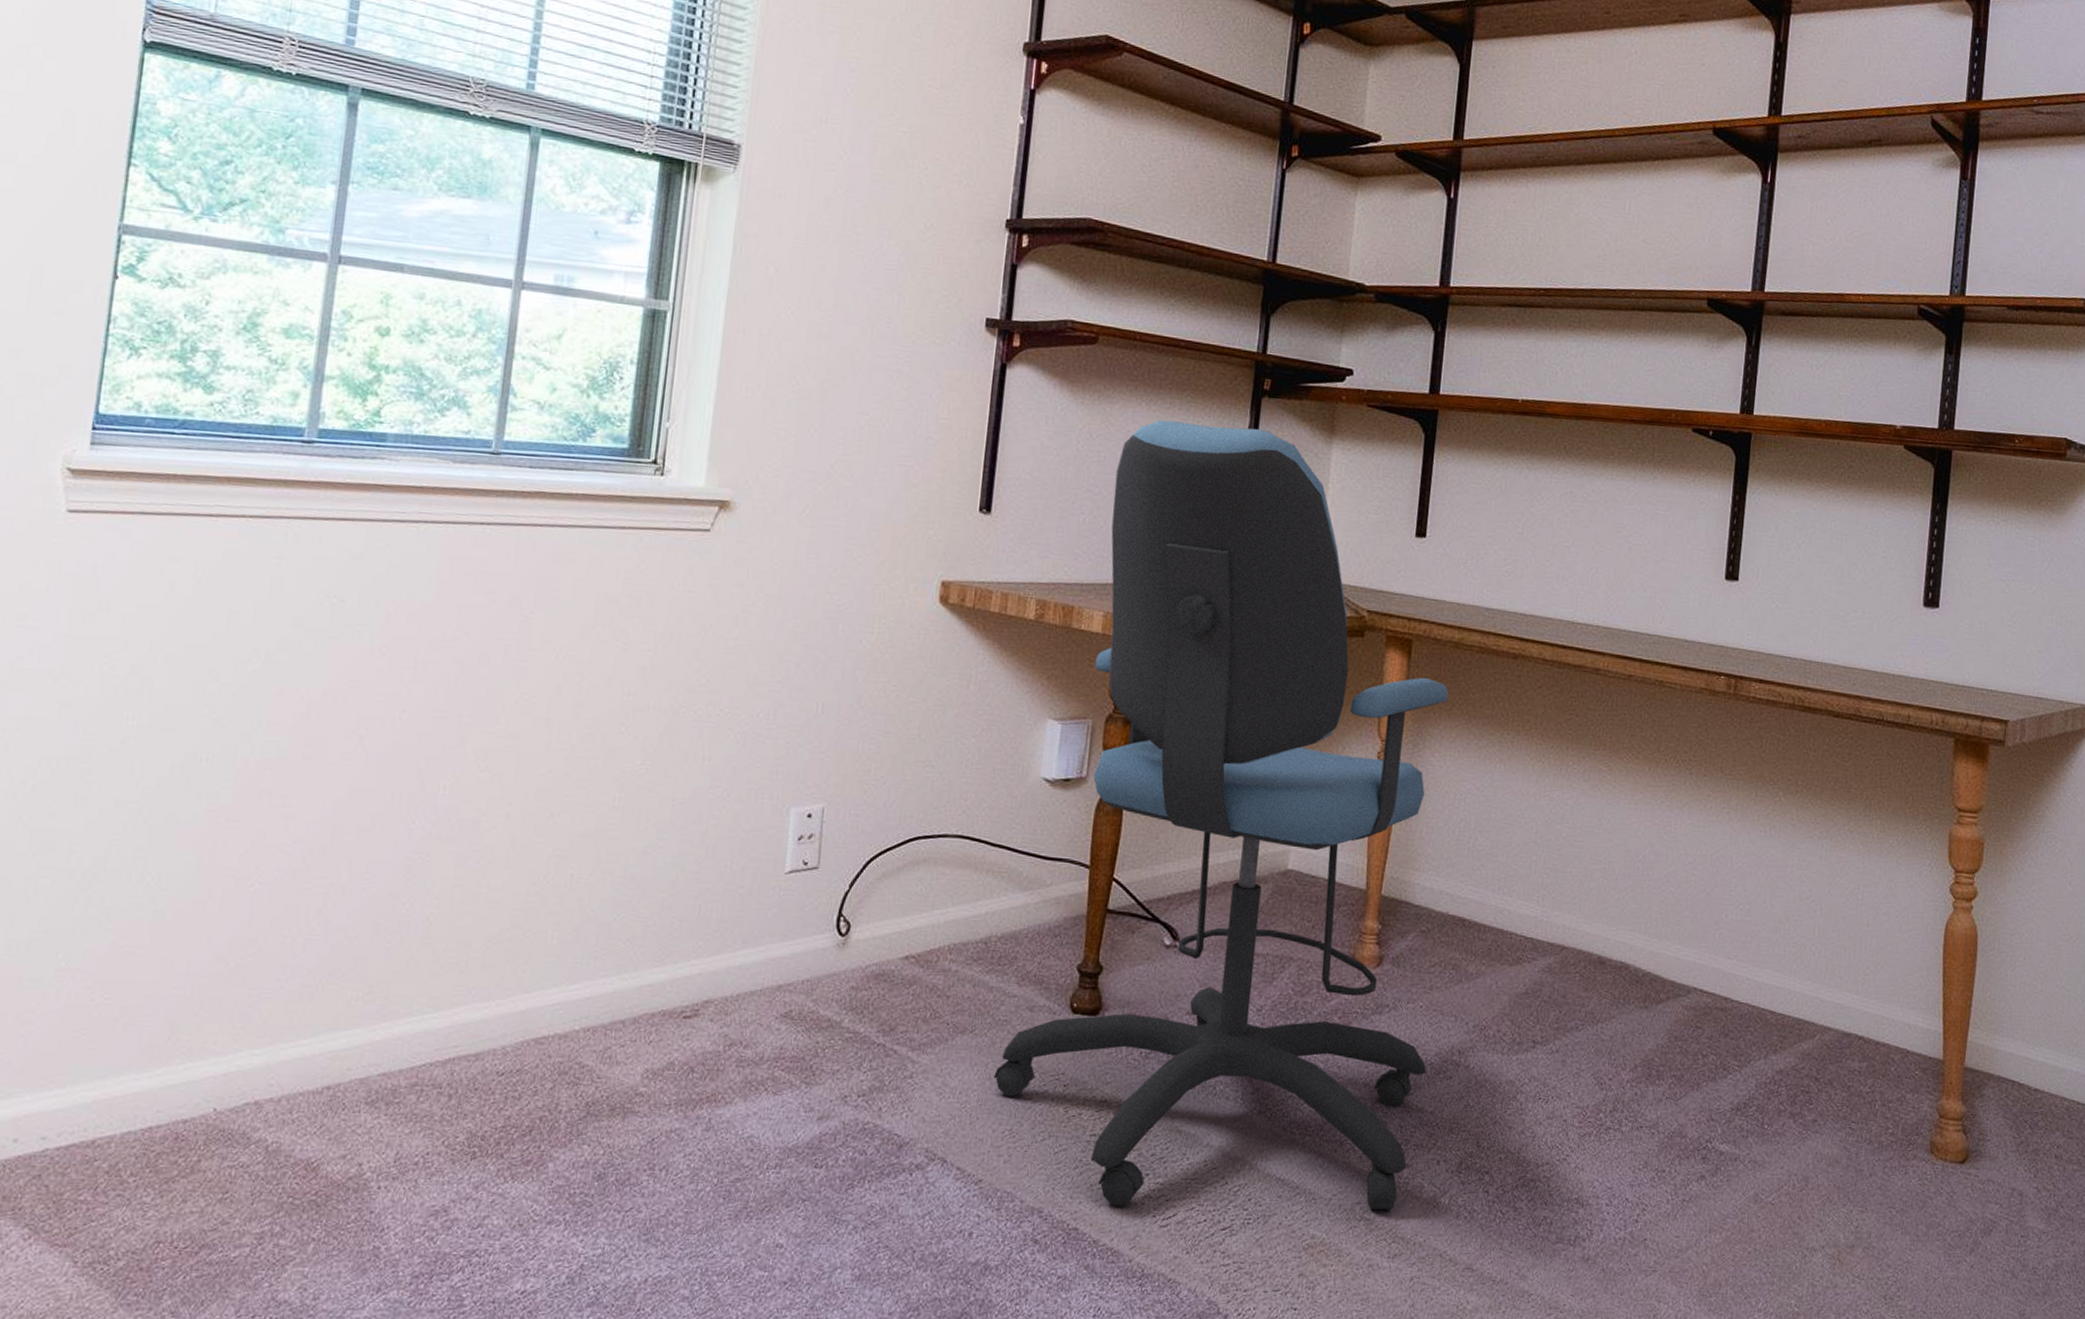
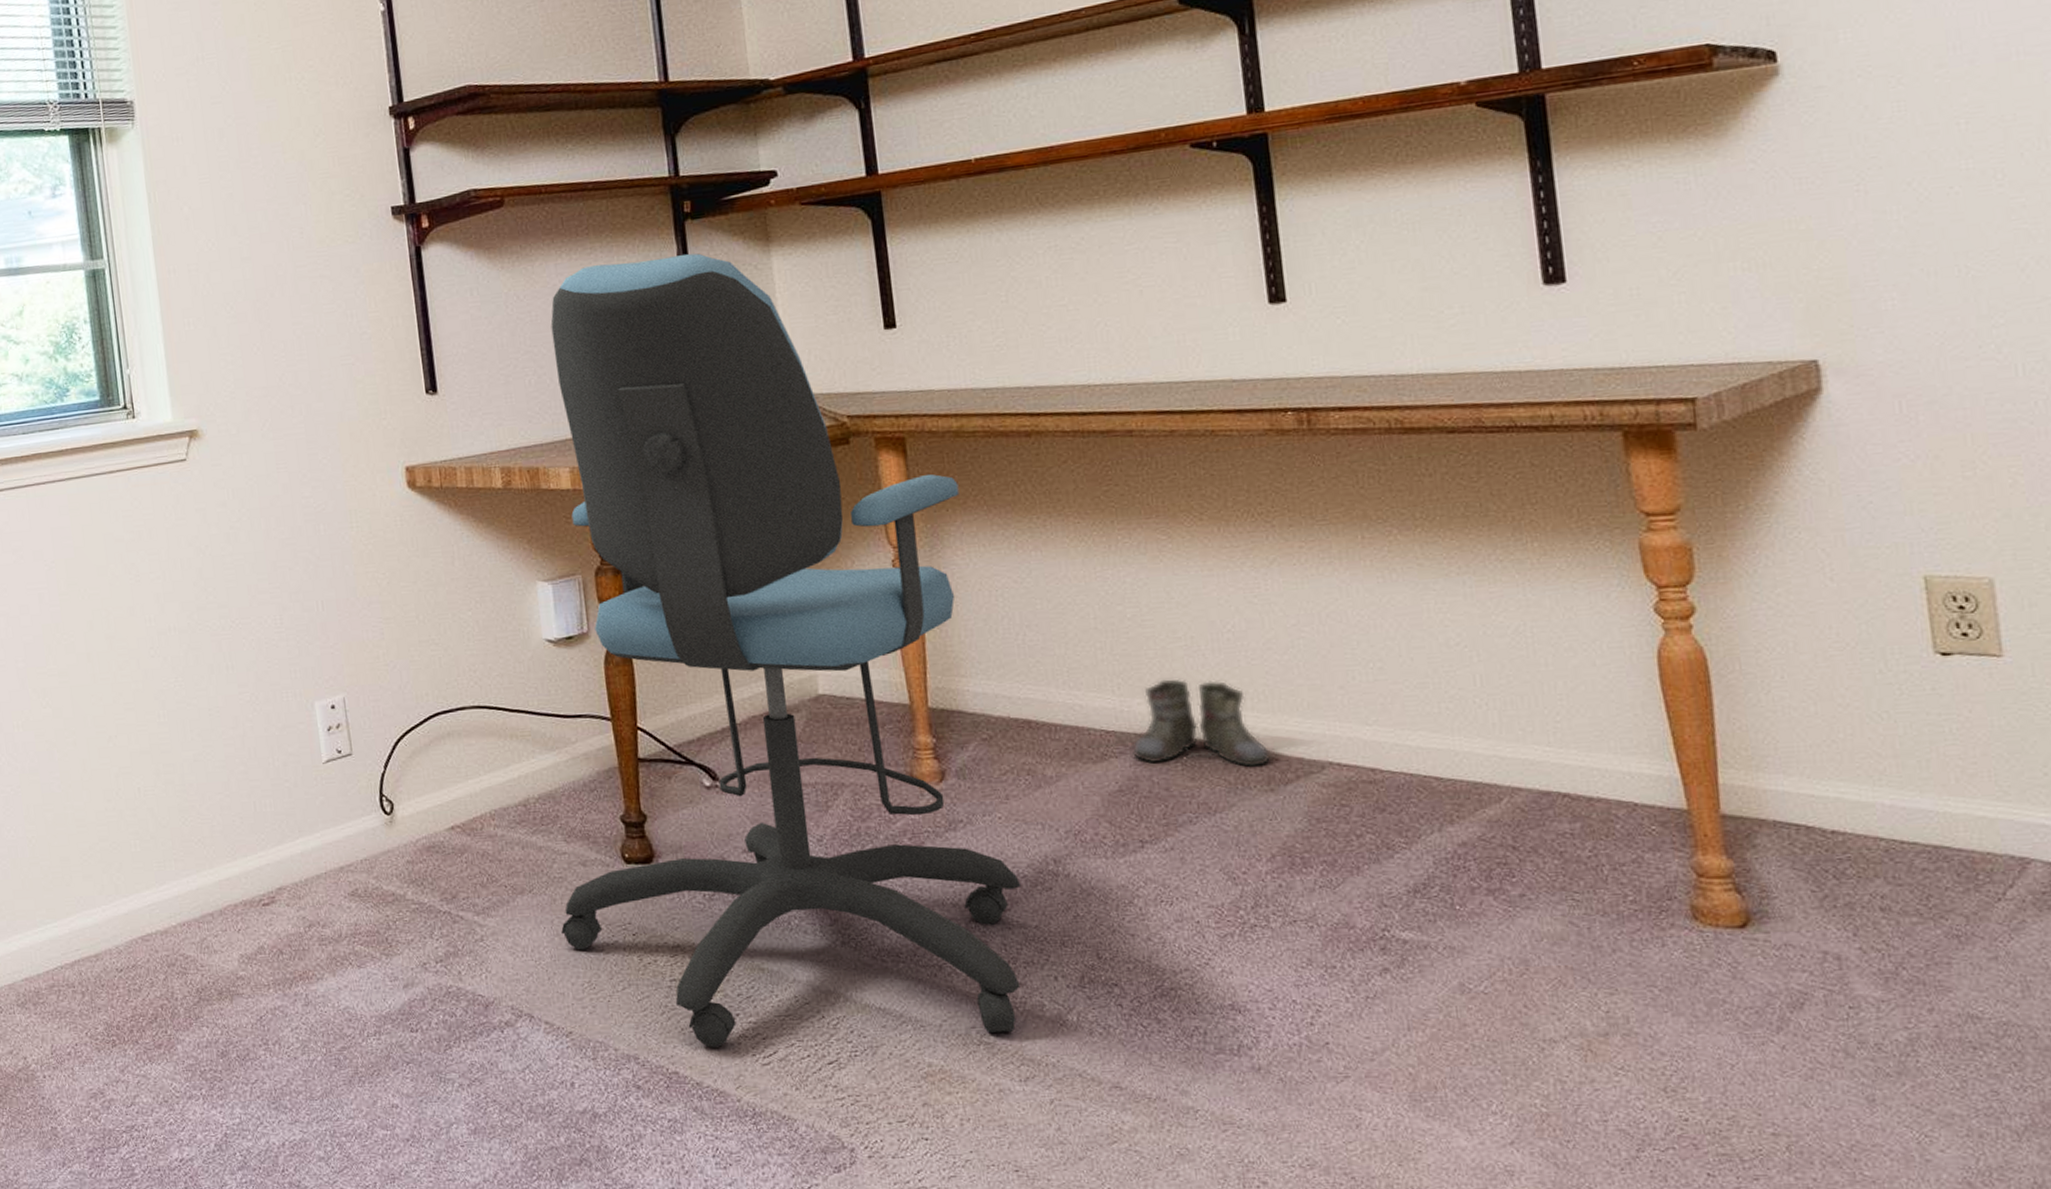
boots: none [1543,895,1651,986] -> present [1132,677,1272,768]

